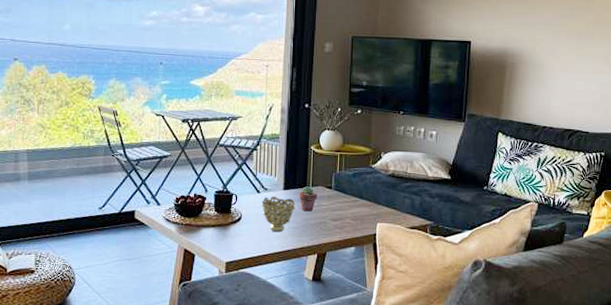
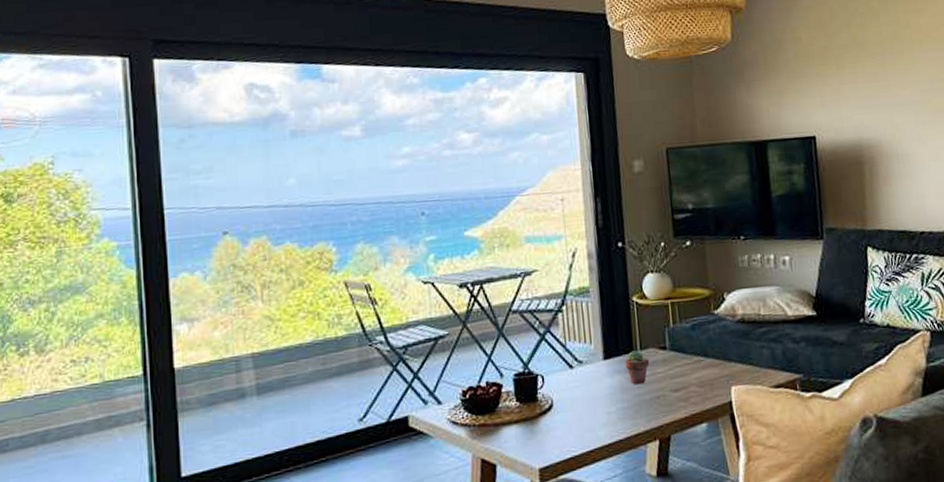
decorative bowl: present [261,196,295,232] -> none [577,369,622,419]

